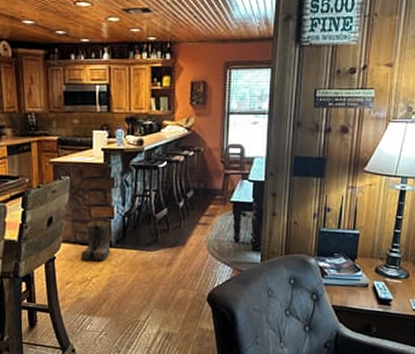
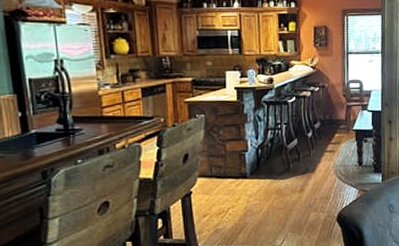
boots: present [80,221,111,262] -> none [216,154,246,194]

